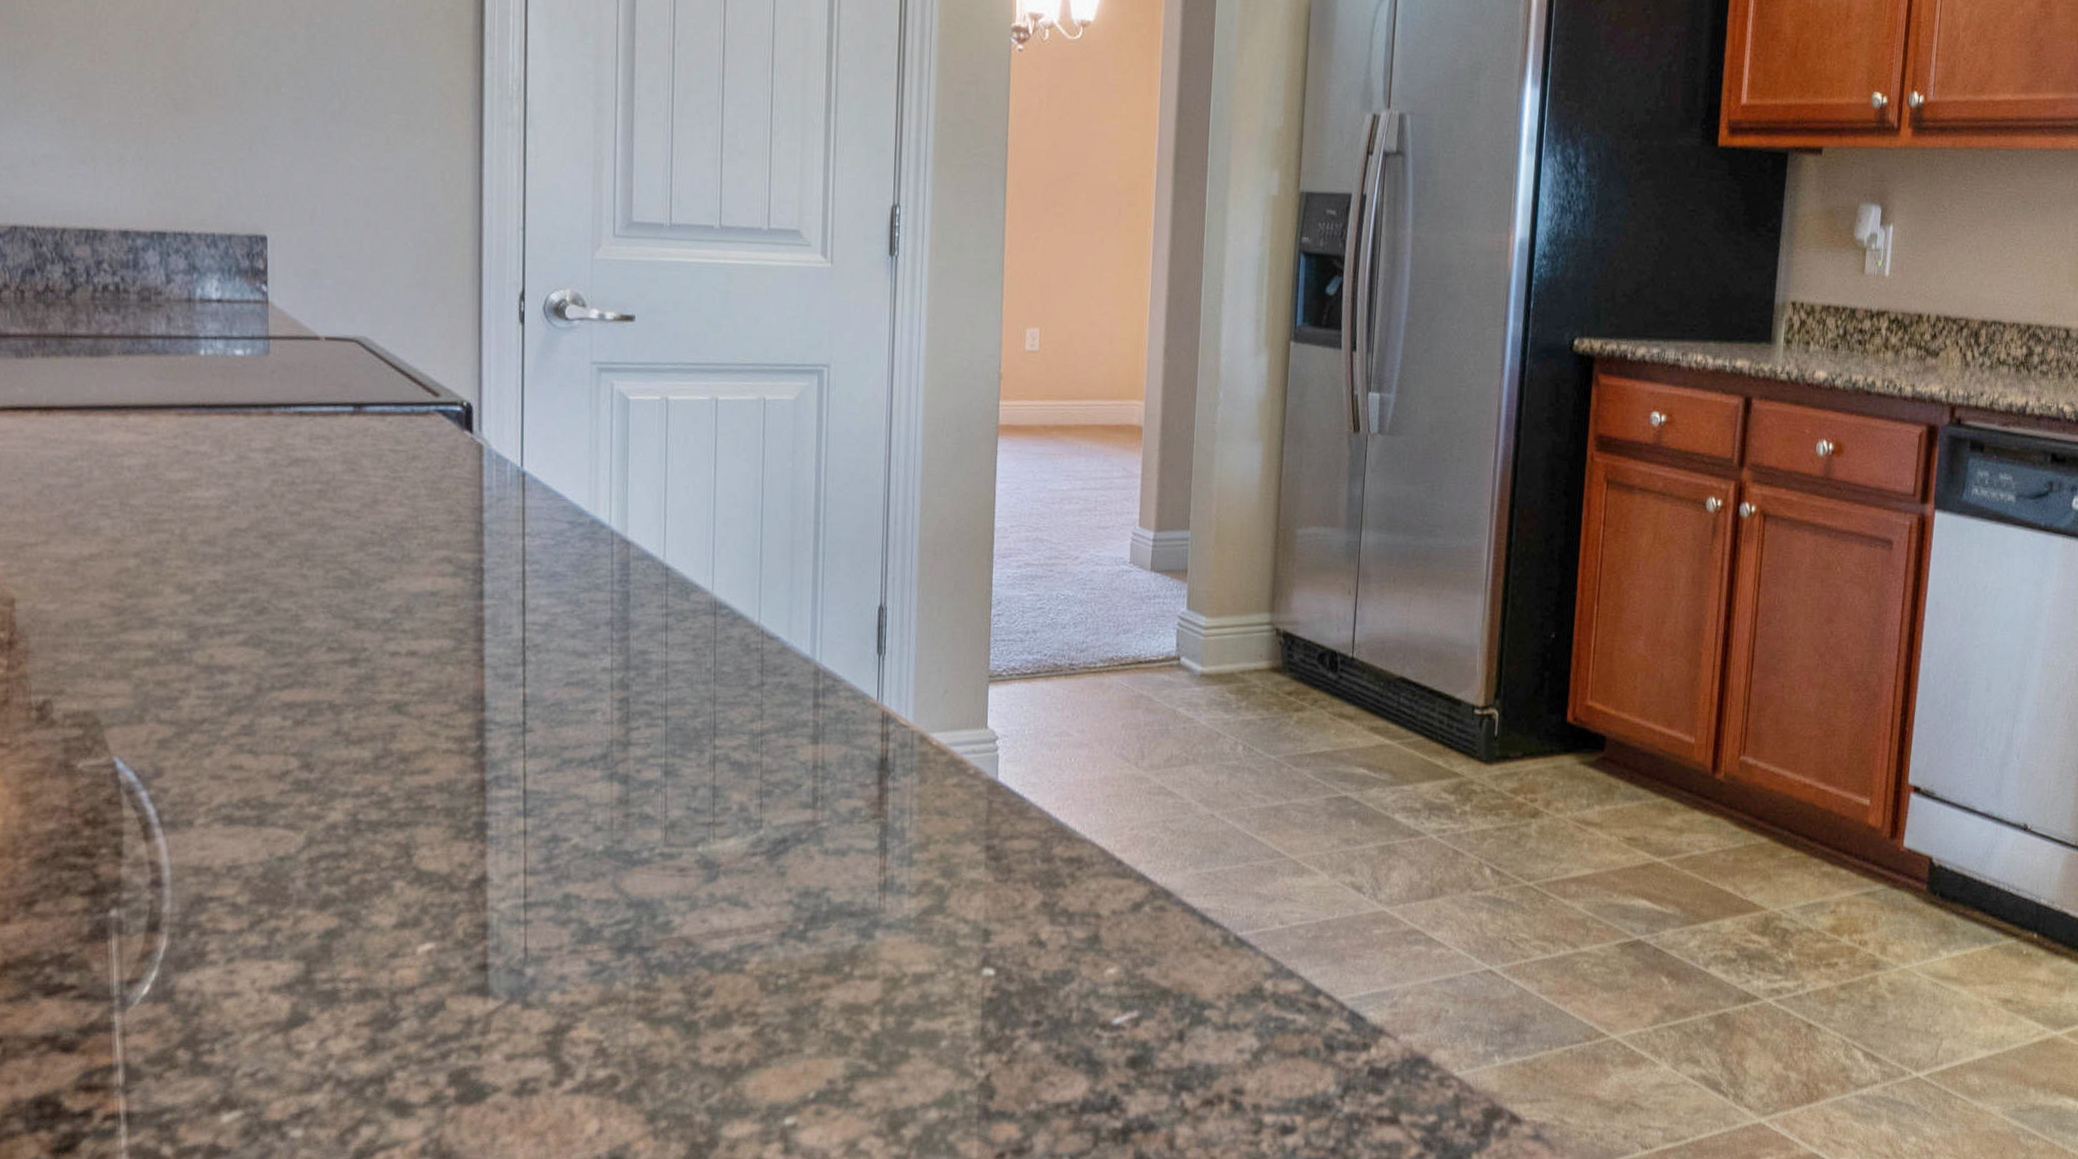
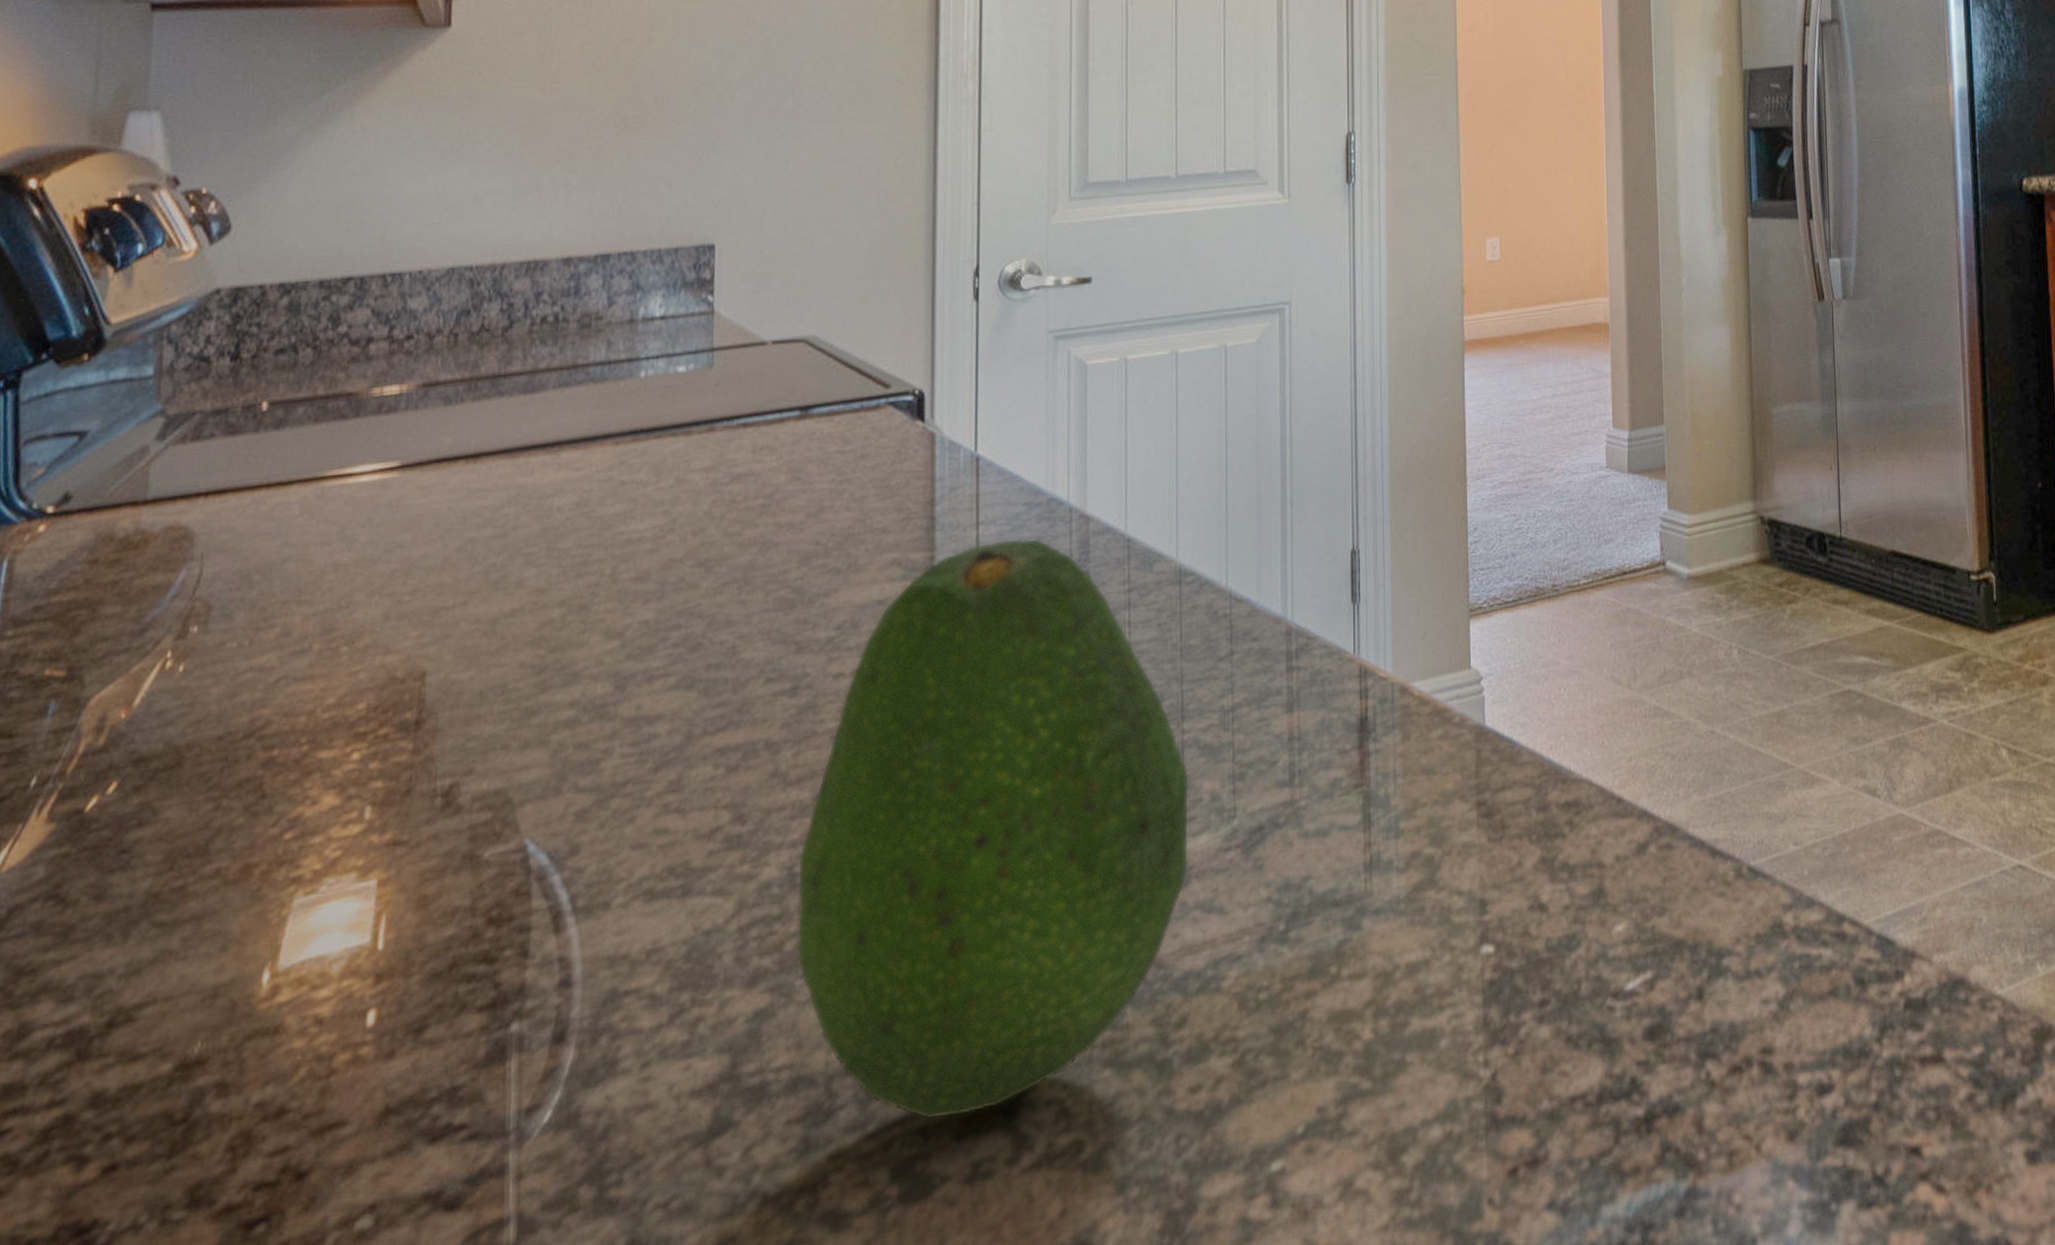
fruit: none [360,552,719,1041] -> present [796,537,1189,1120]

